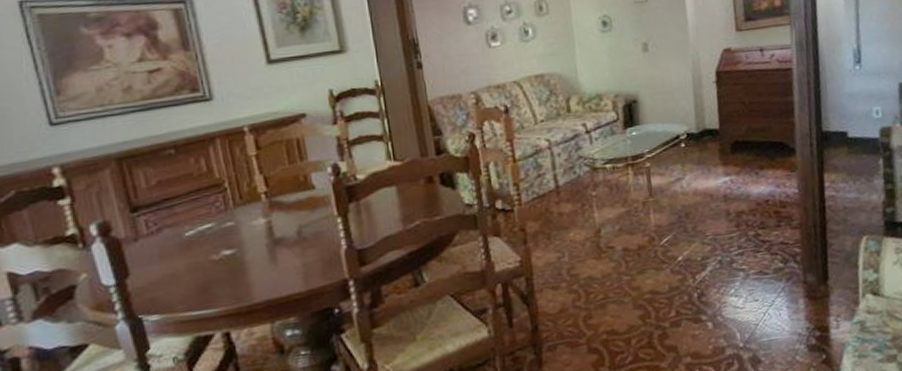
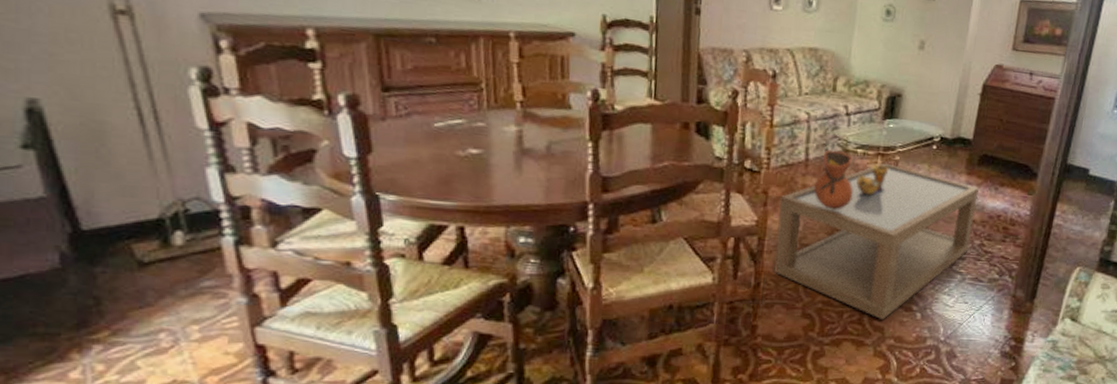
coffee table: none [539,172,745,339] -> present [774,163,979,321]
vase: none [570,171,612,233] -> present [814,149,853,210]
decorative bowl: none [612,175,644,212] -> present [856,165,889,196]

